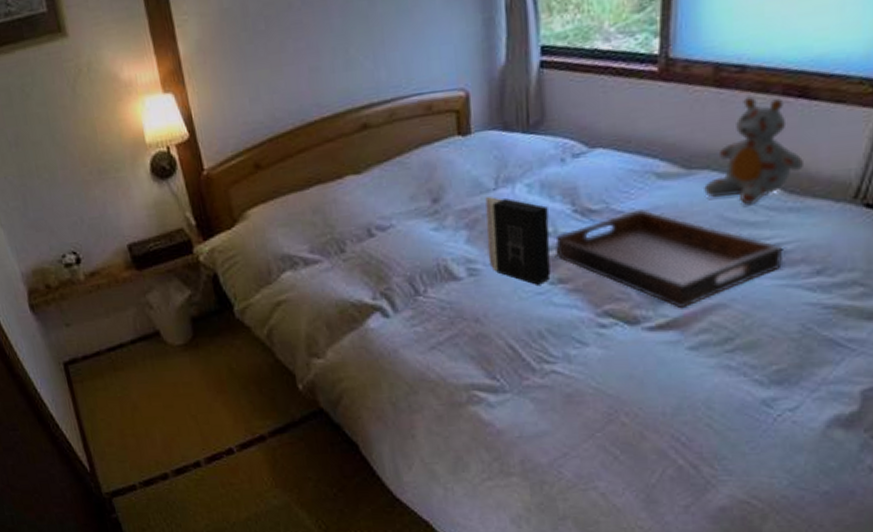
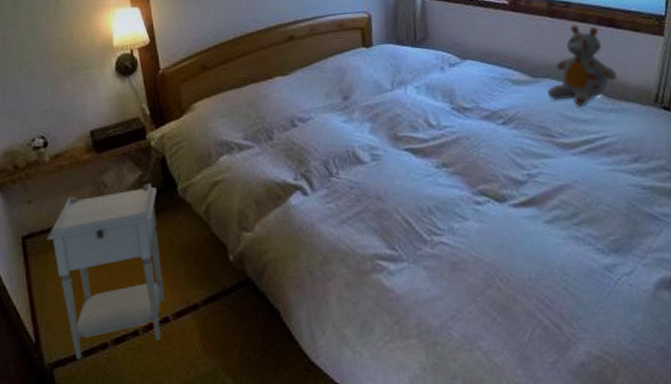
nightstand: none [91,303,227,489] -> present [47,183,164,359]
book: present [485,197,551,285] -> none [384,96,437,169]
serving tray: present [555,209,782,309] -> none [439,108,609,189]

